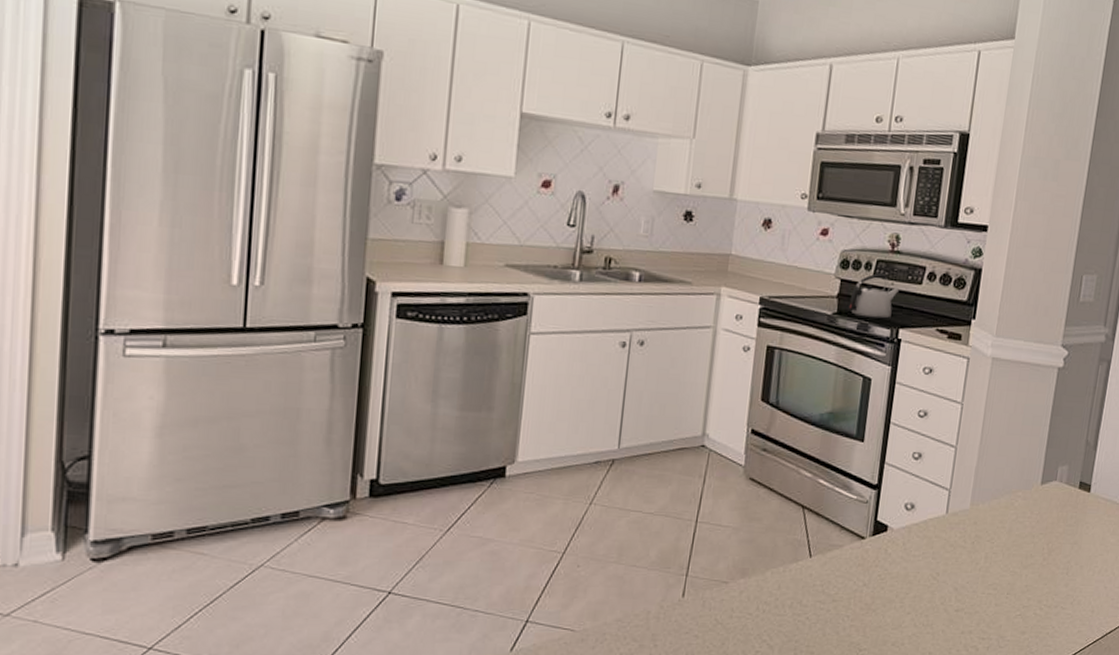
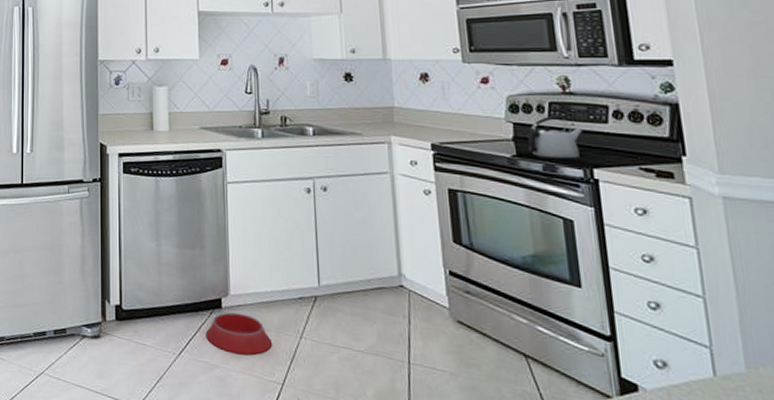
pet bowl: none [482,481,559,526] -> present [206,312,273,355]

